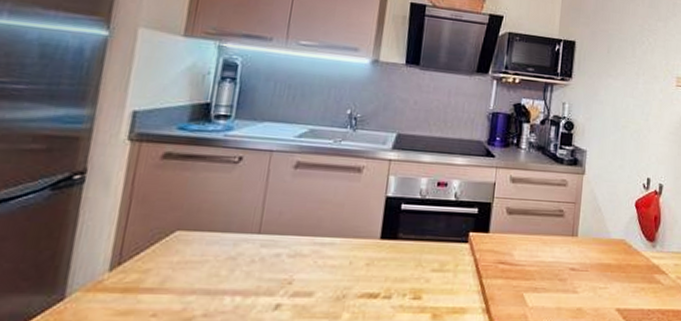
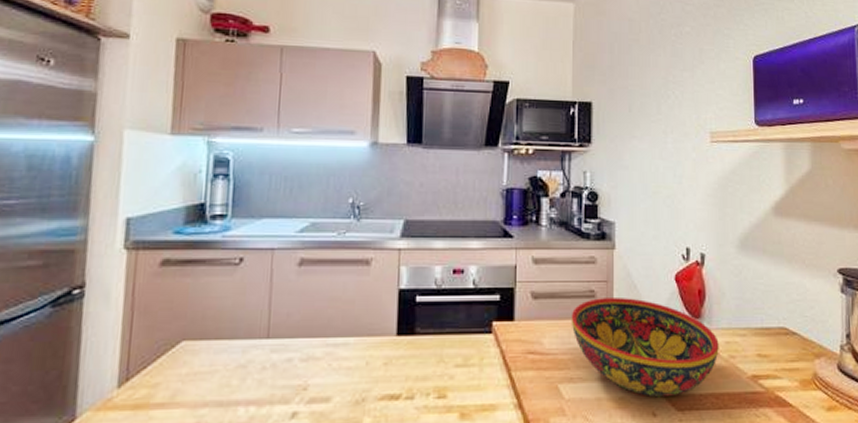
bowl: none [540,217,669,310] -> present [571,298,719,398]

